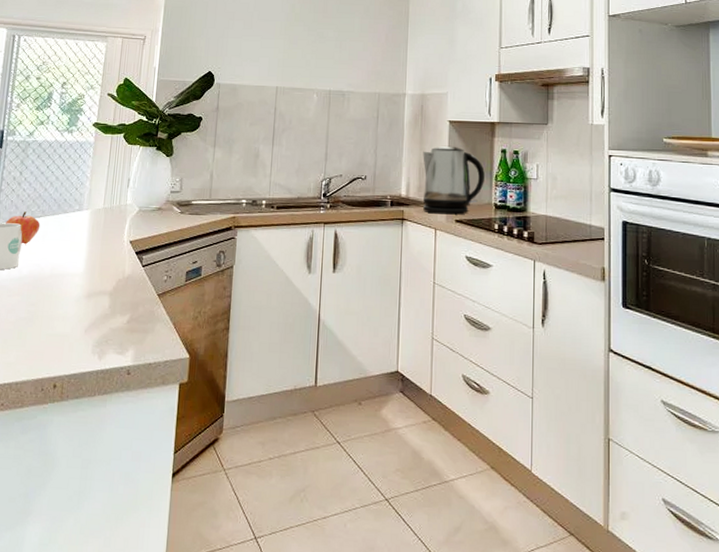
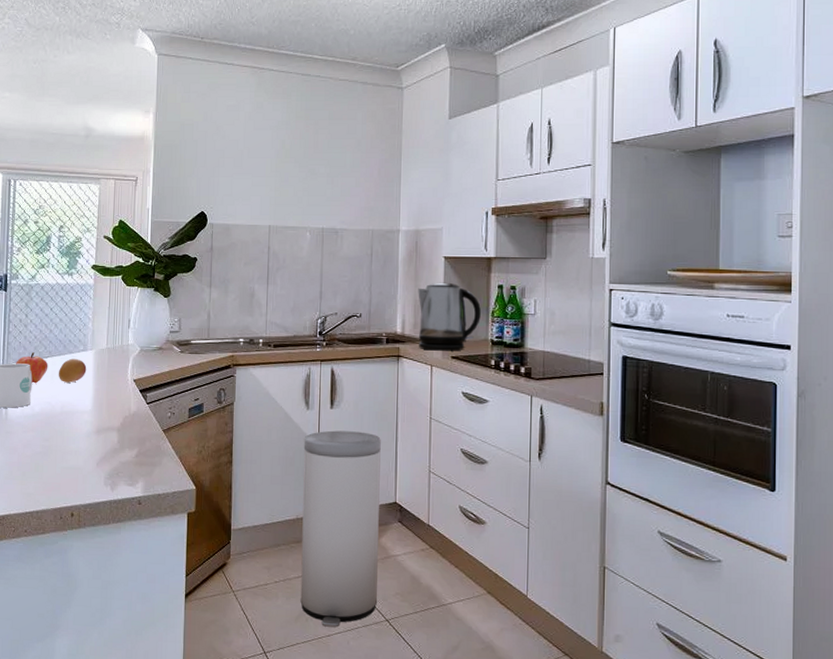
fruit: none [50,218,81,244] -> present [58,358,87,383]
pedal bin: none [295,295,384,509] -> present [300,430,381,628]

